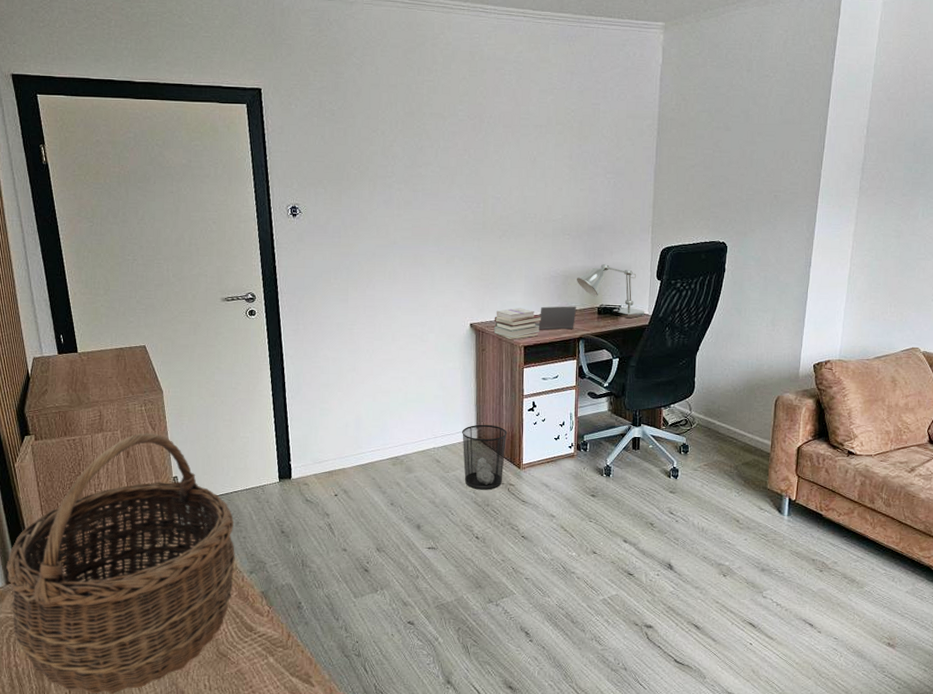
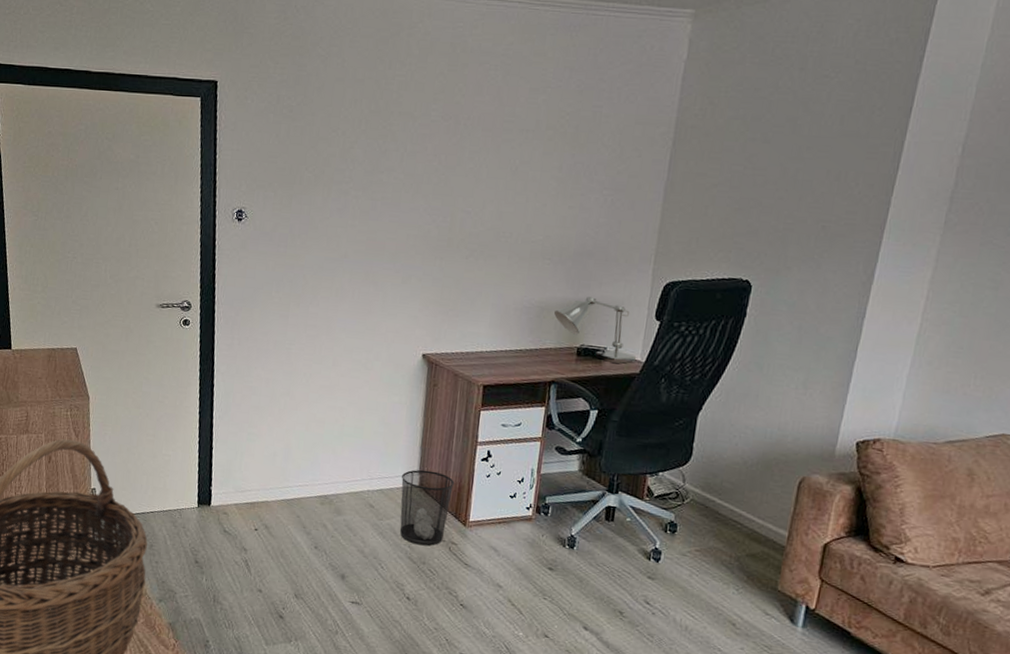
books: present [493,308,542,339] -> none [449,340,508,377]
laptop computer: present [535,306,577,331] -> none [499,341,552,371]

